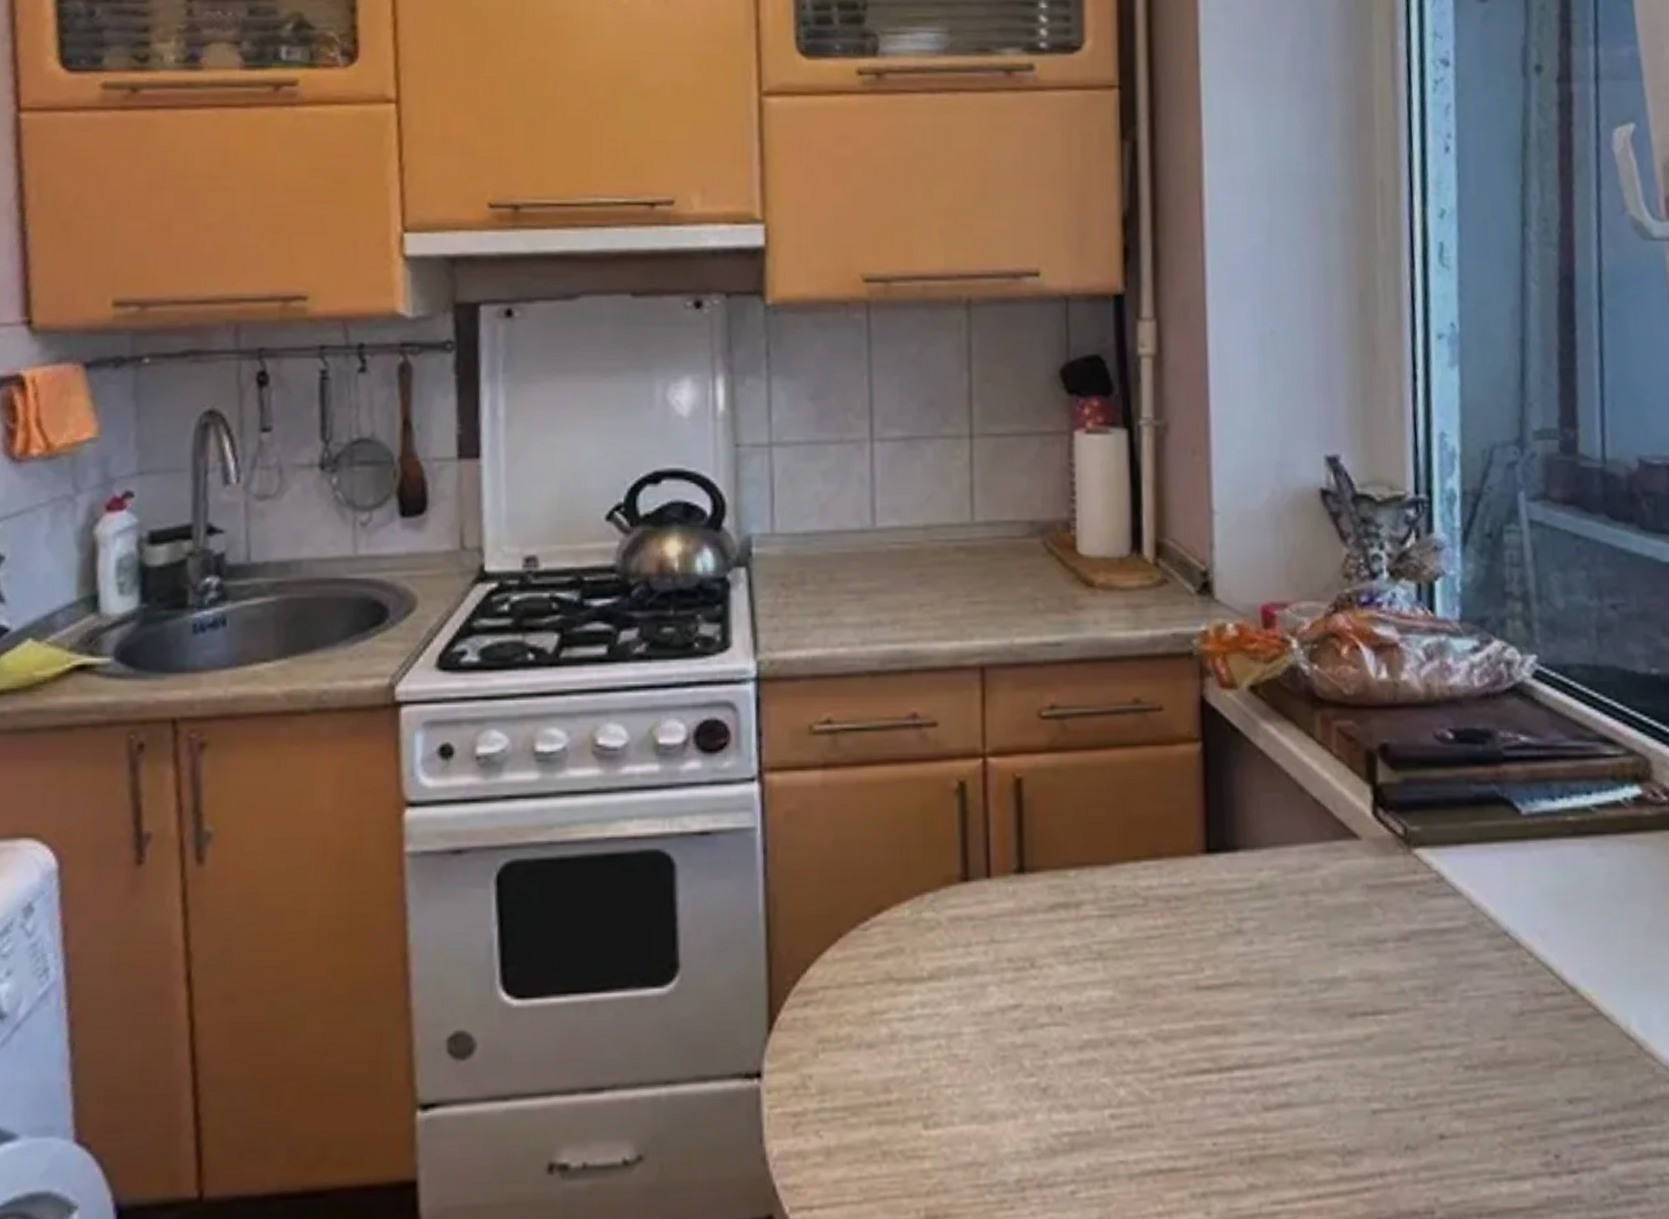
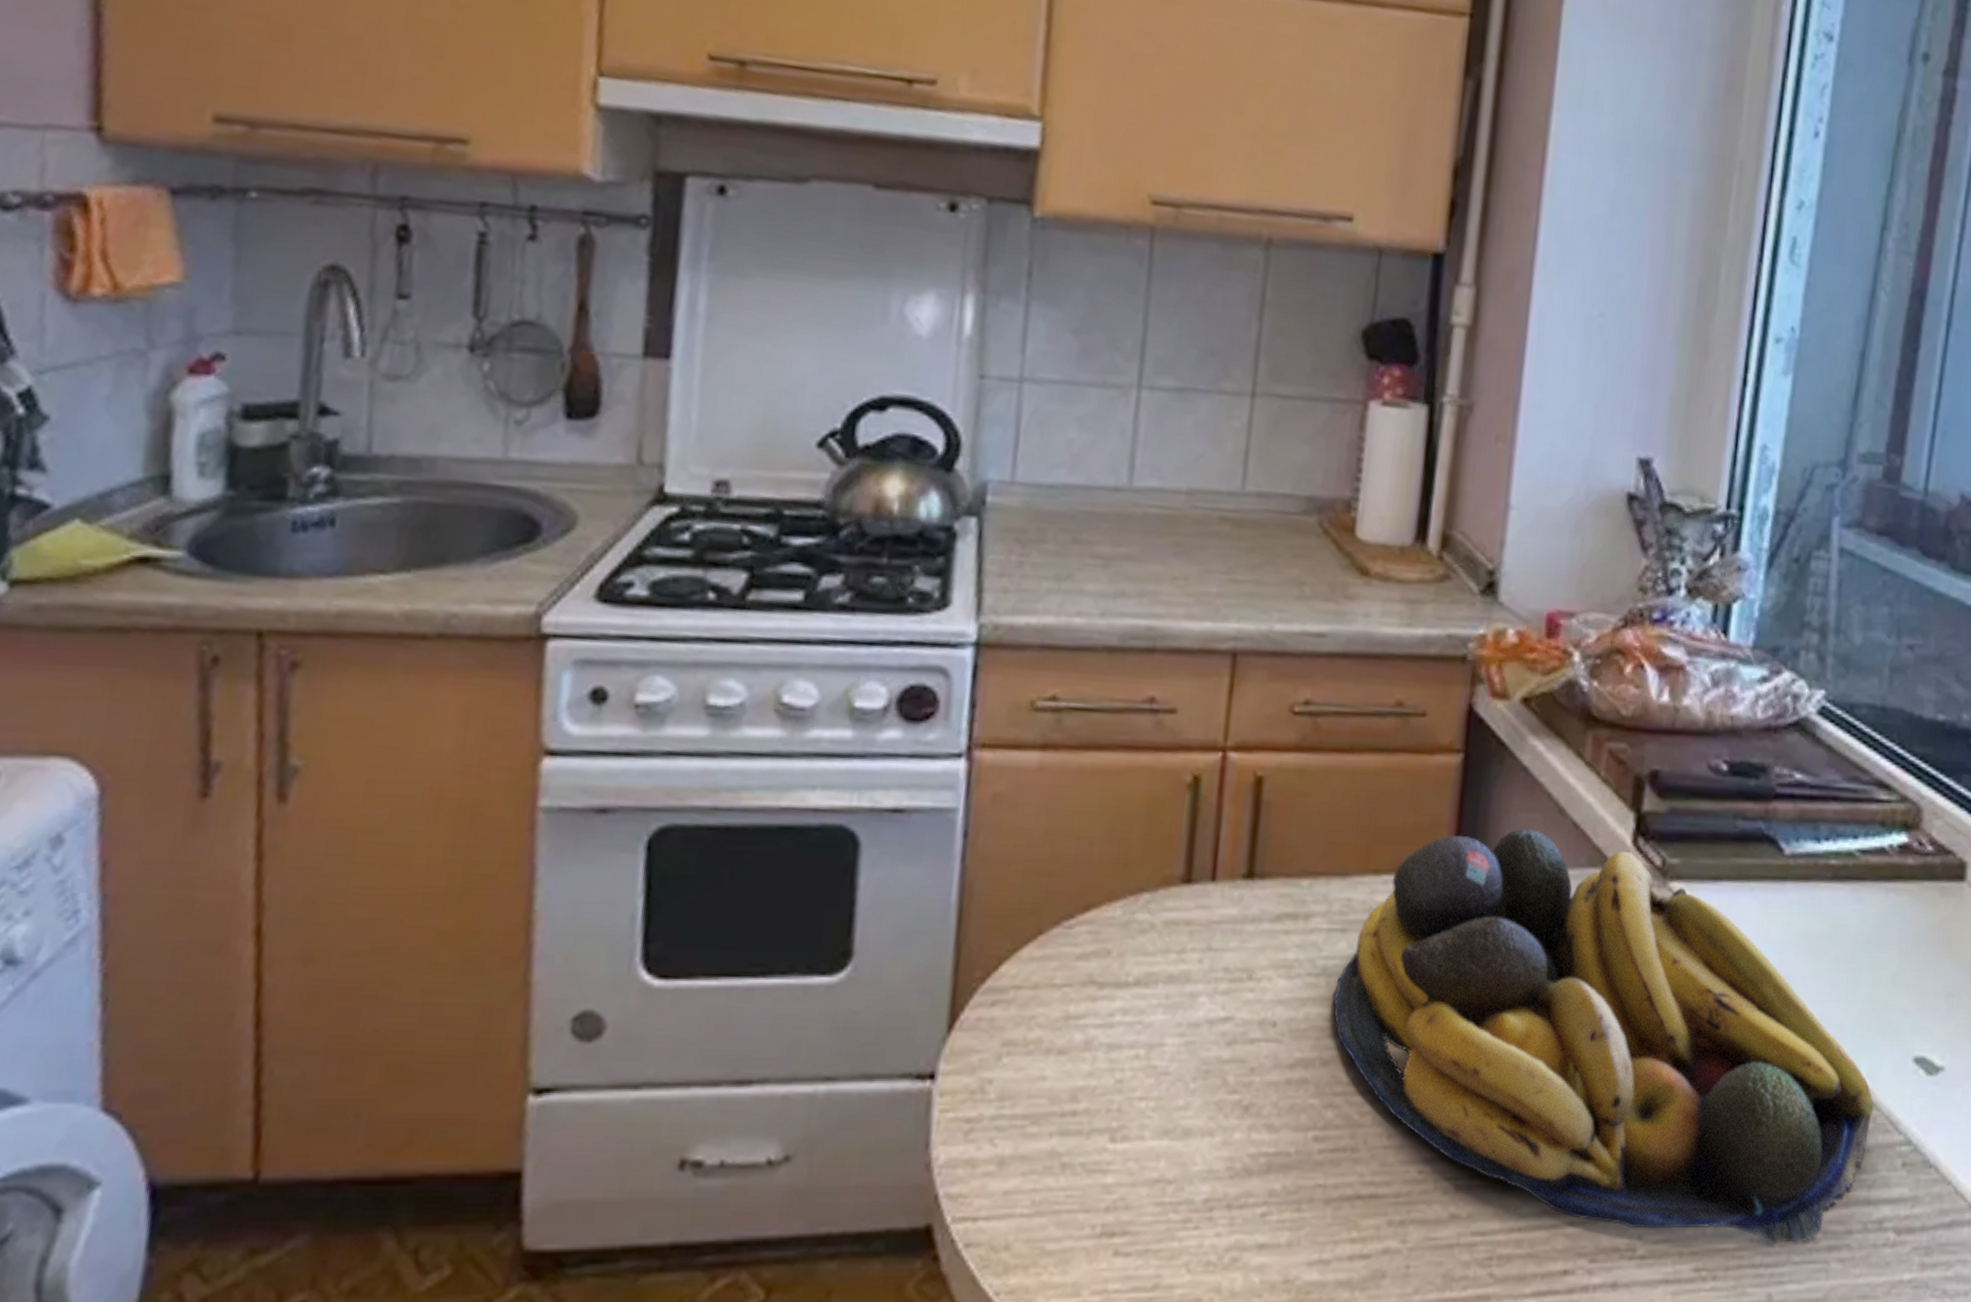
fruit bowl: none [1111,807,1651,1203] -> present [1333,827,1874,1246]

